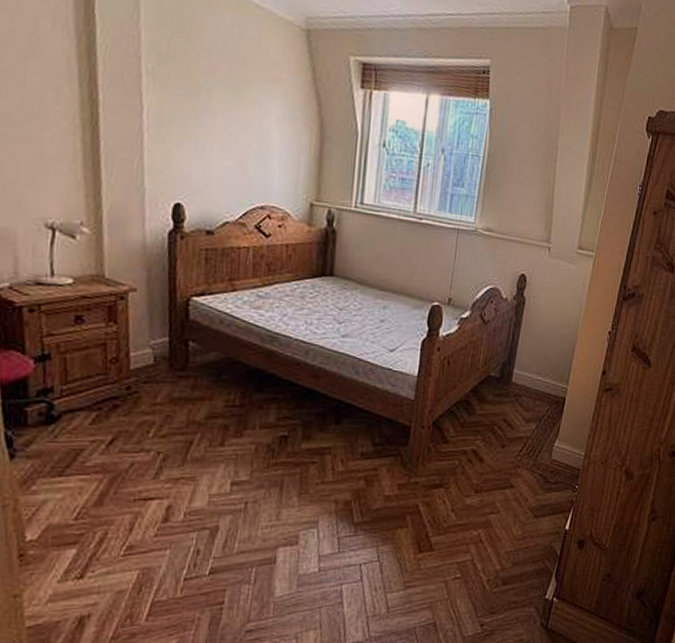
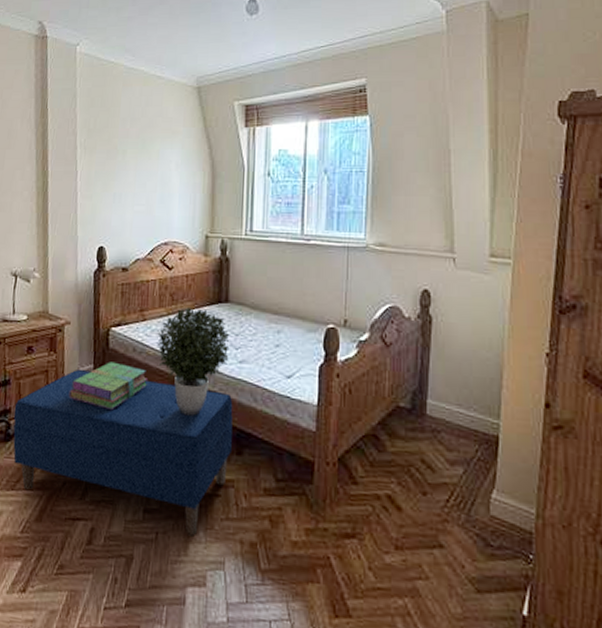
bench: none [57,341,334,502] -> present [13,368,233,536]
stack of books: none [135,334,237,385] -> present [68,362,147,409]
potted plant: none [249,279,334,389] -> present [156,308,230,416]

